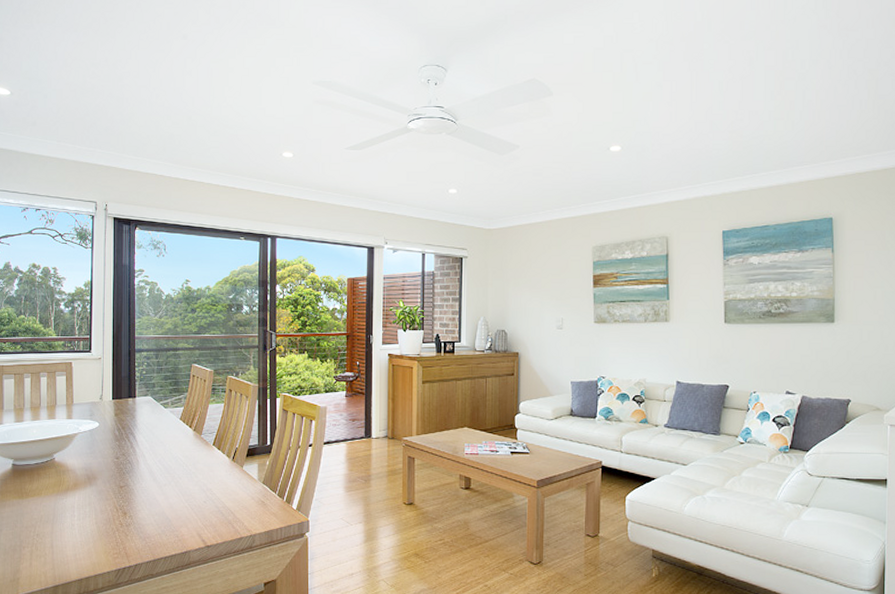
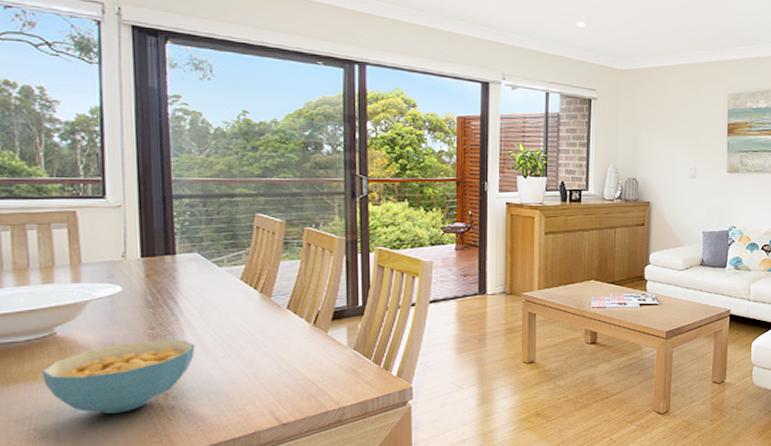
cereal bowl: none [44,467,147,527] -> present [42,340,196,414]

